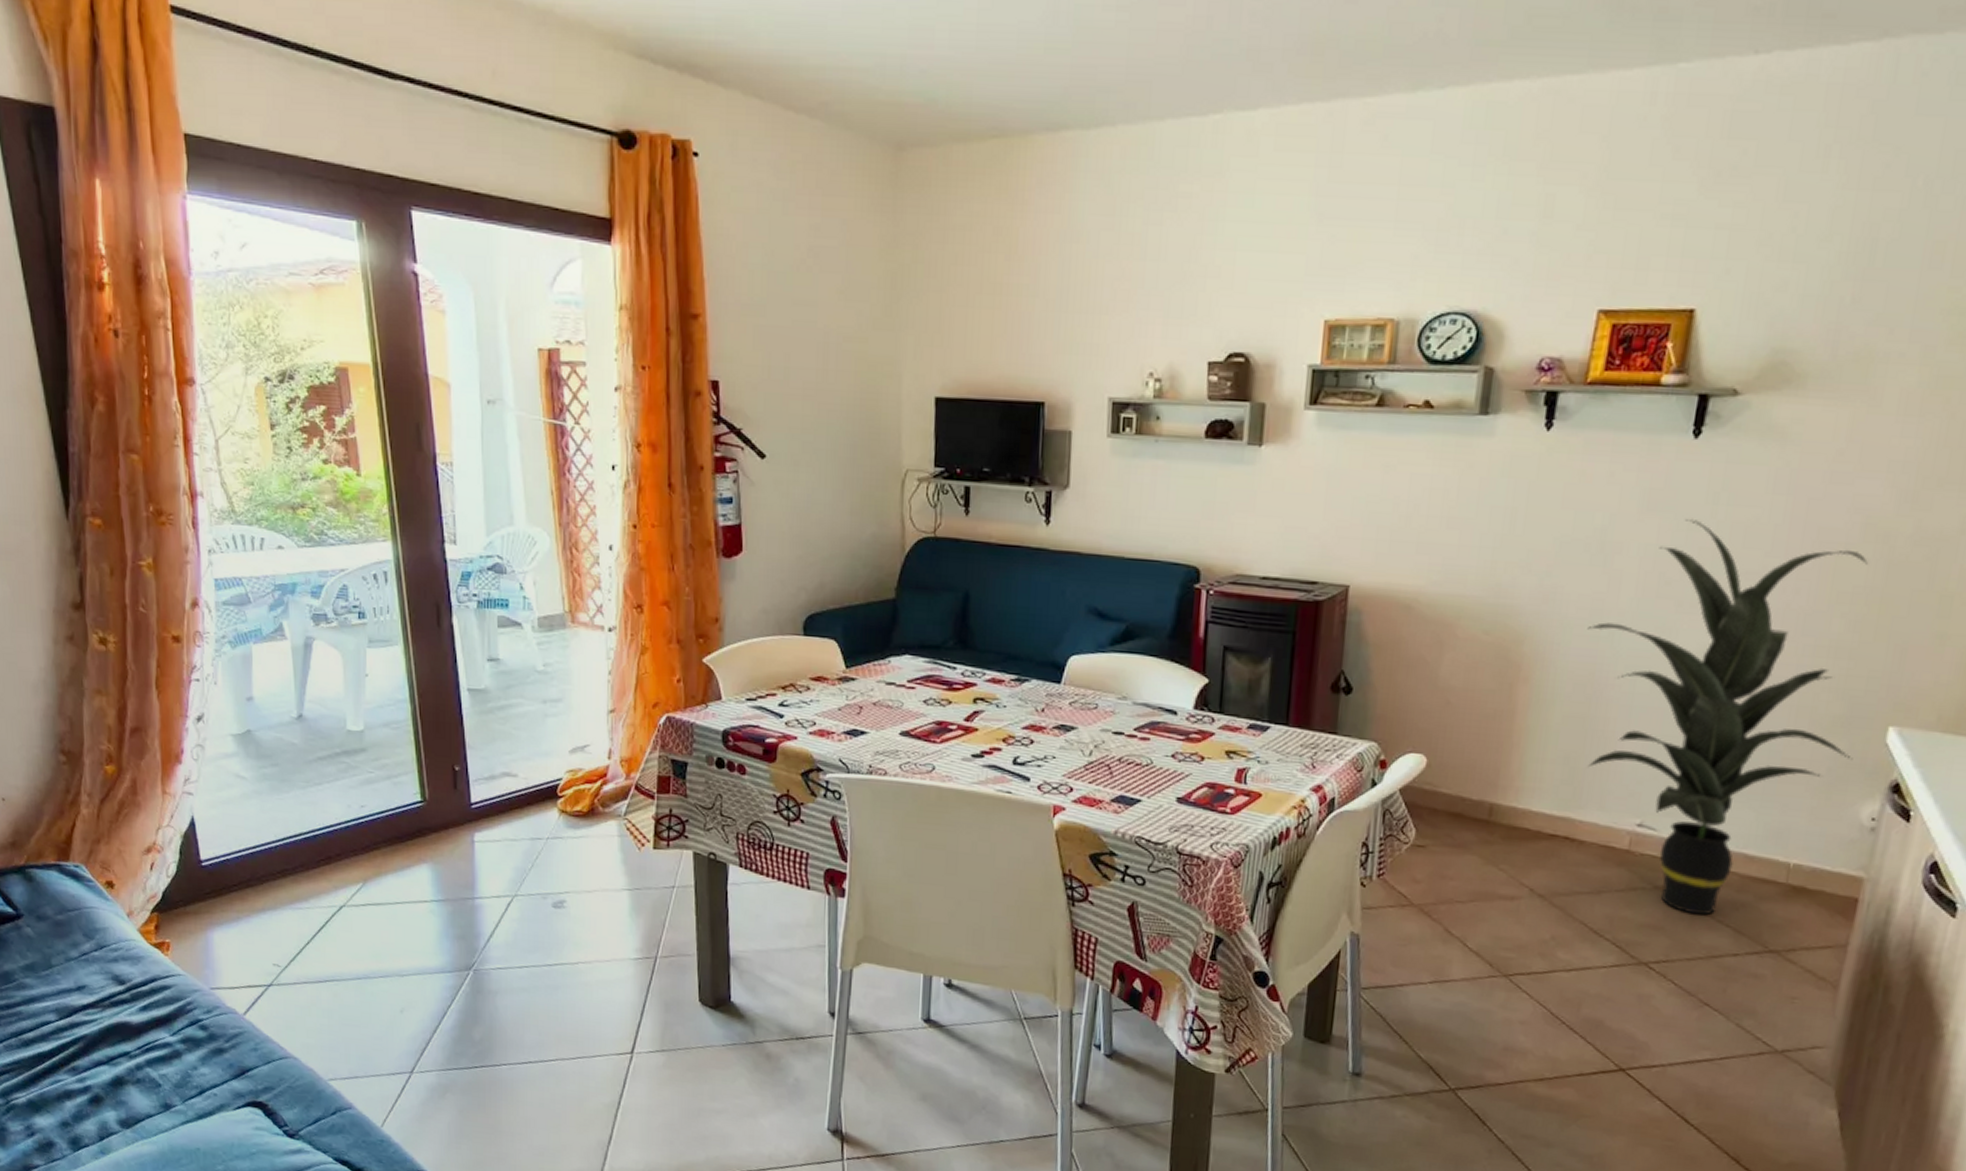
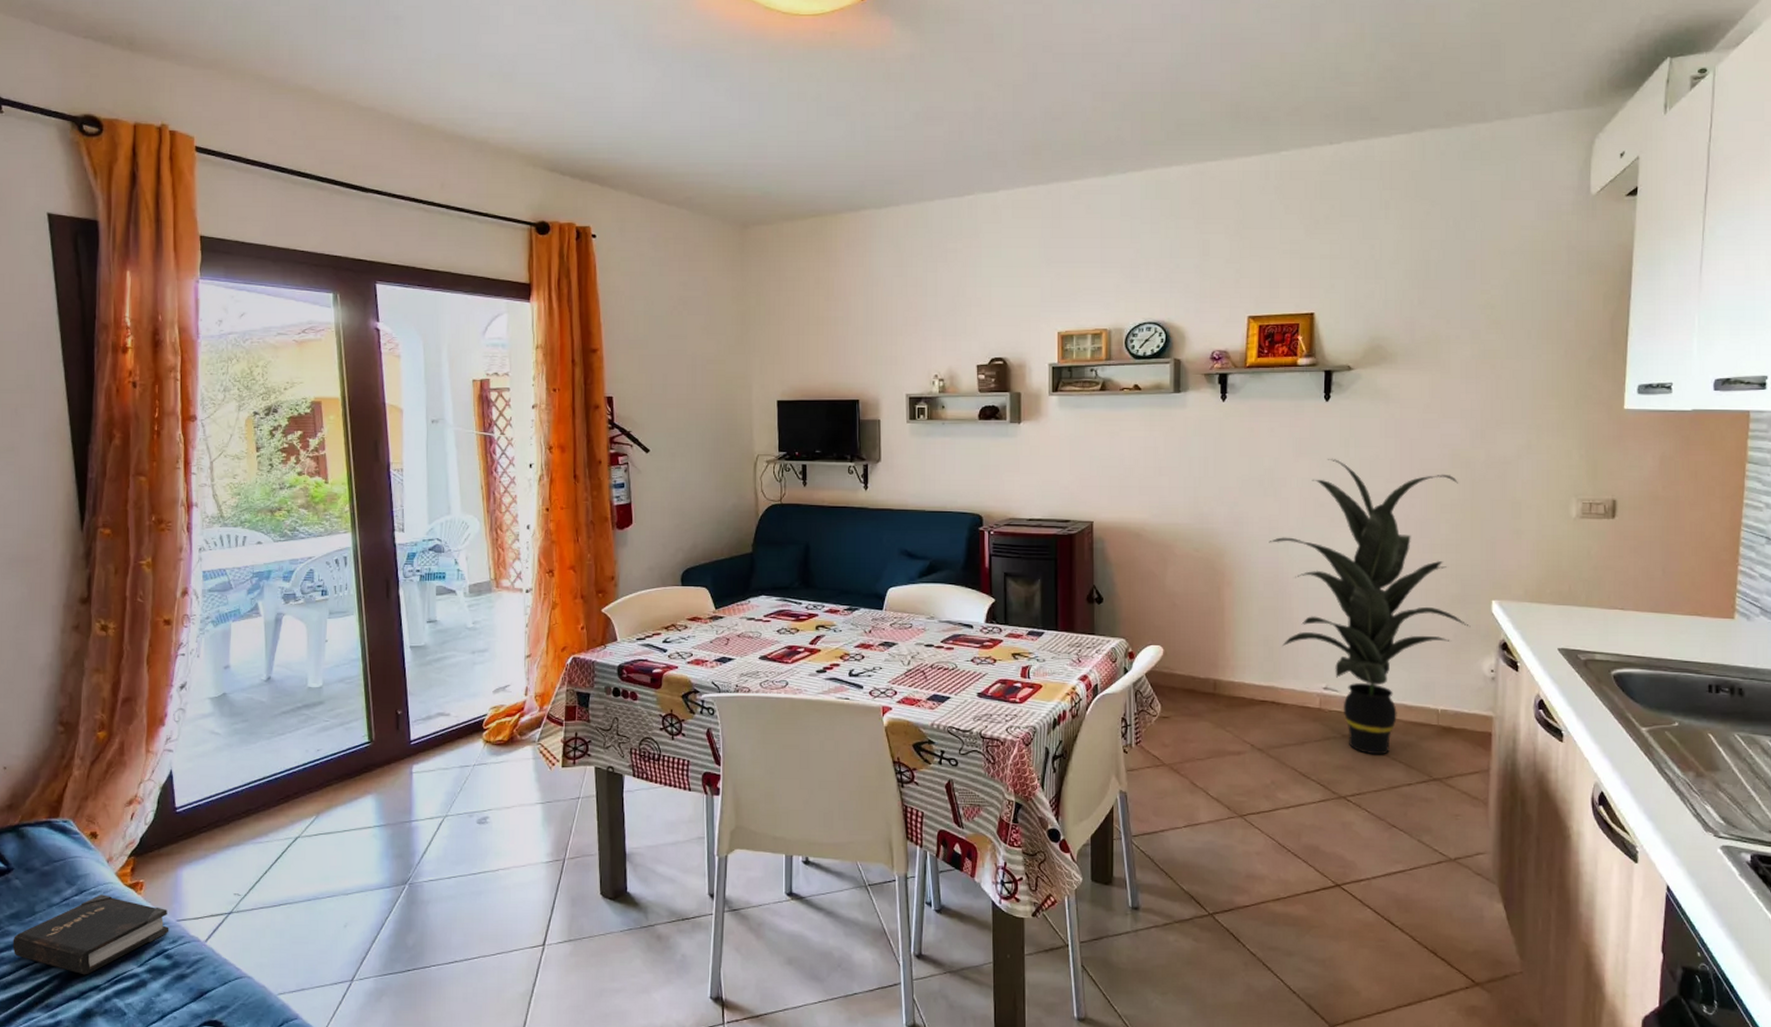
hardback book: none [30,952,203,1040] -> present [12,894,169,975]

